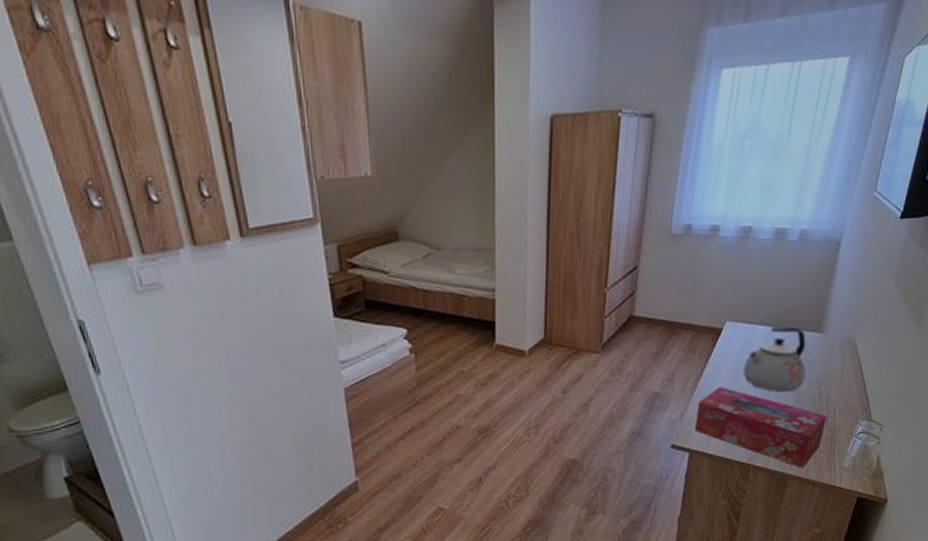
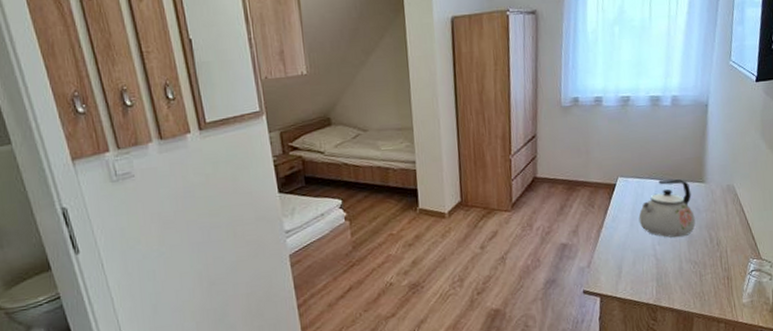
tissue box: present [695,387,828,468] -> none [602,235,721,306]

